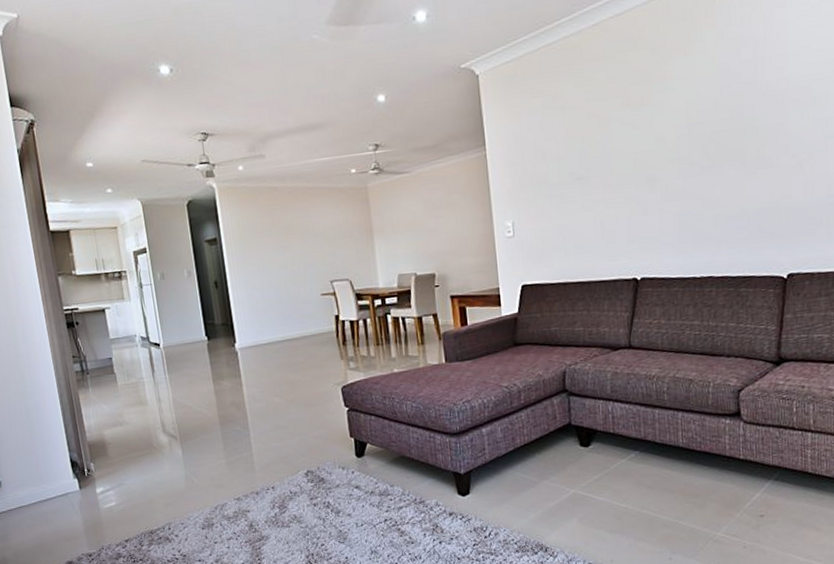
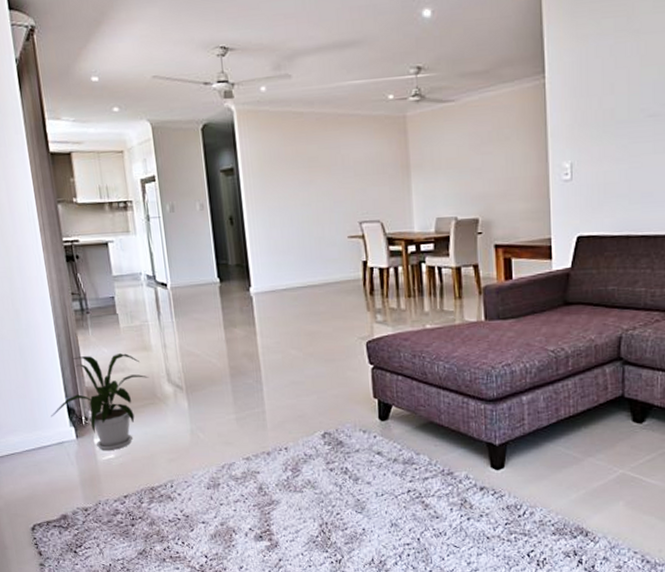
house plant: none [55,408,146,499] -> present [51,353,149,450]

